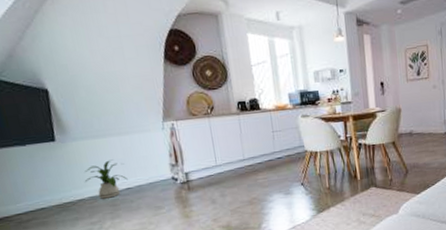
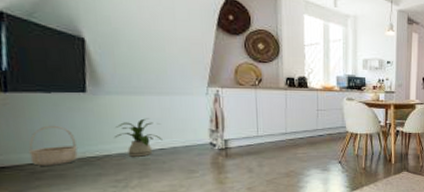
basket: none [13,176,56,216] -> present [28,125,79,166]

